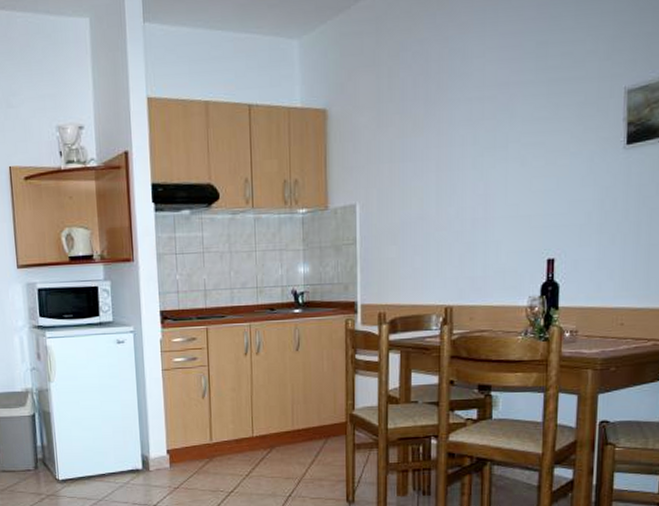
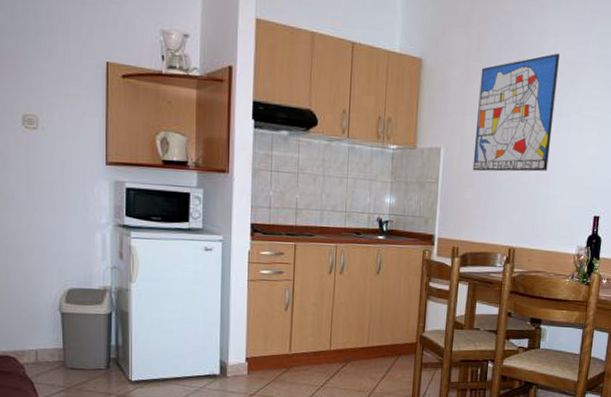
wall art: none [394,75,490,225] -> present [472,53,561,172]

